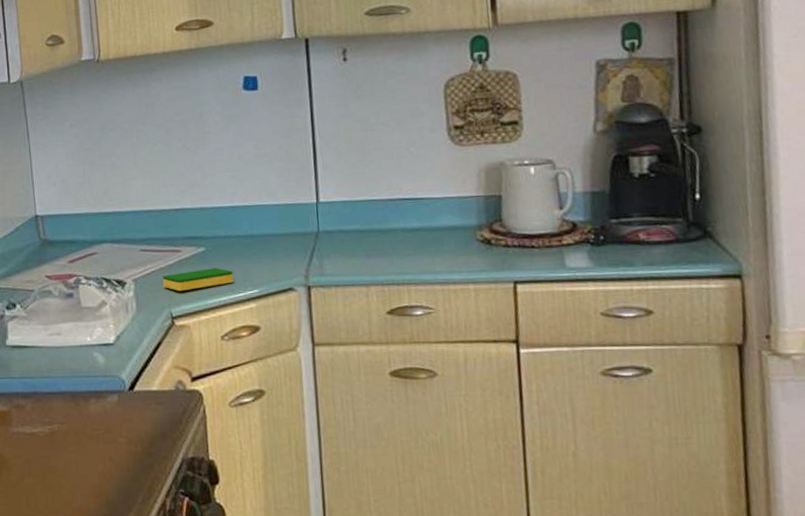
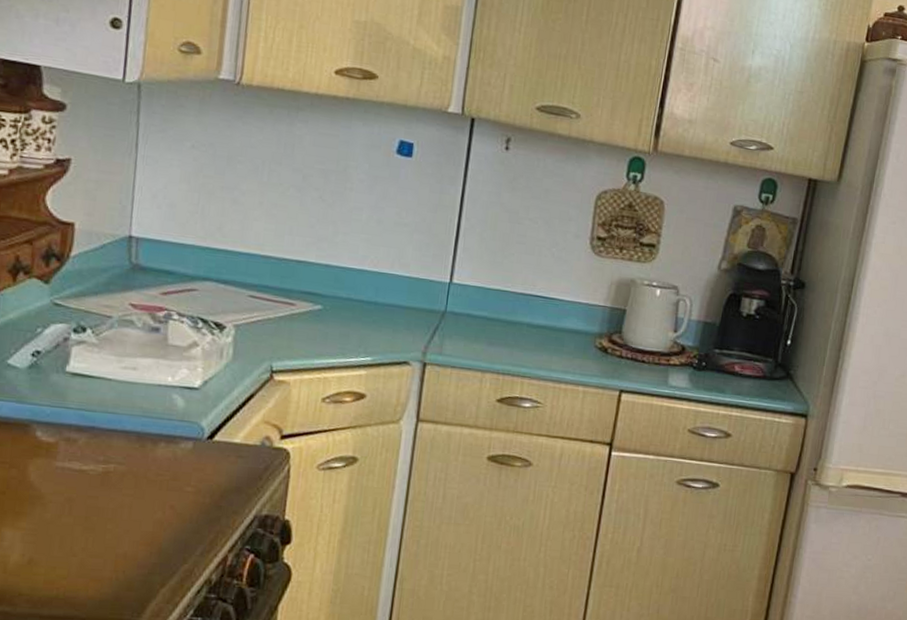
dish sponge: present [163,268,234,291] -> none [268,326,348,347]

